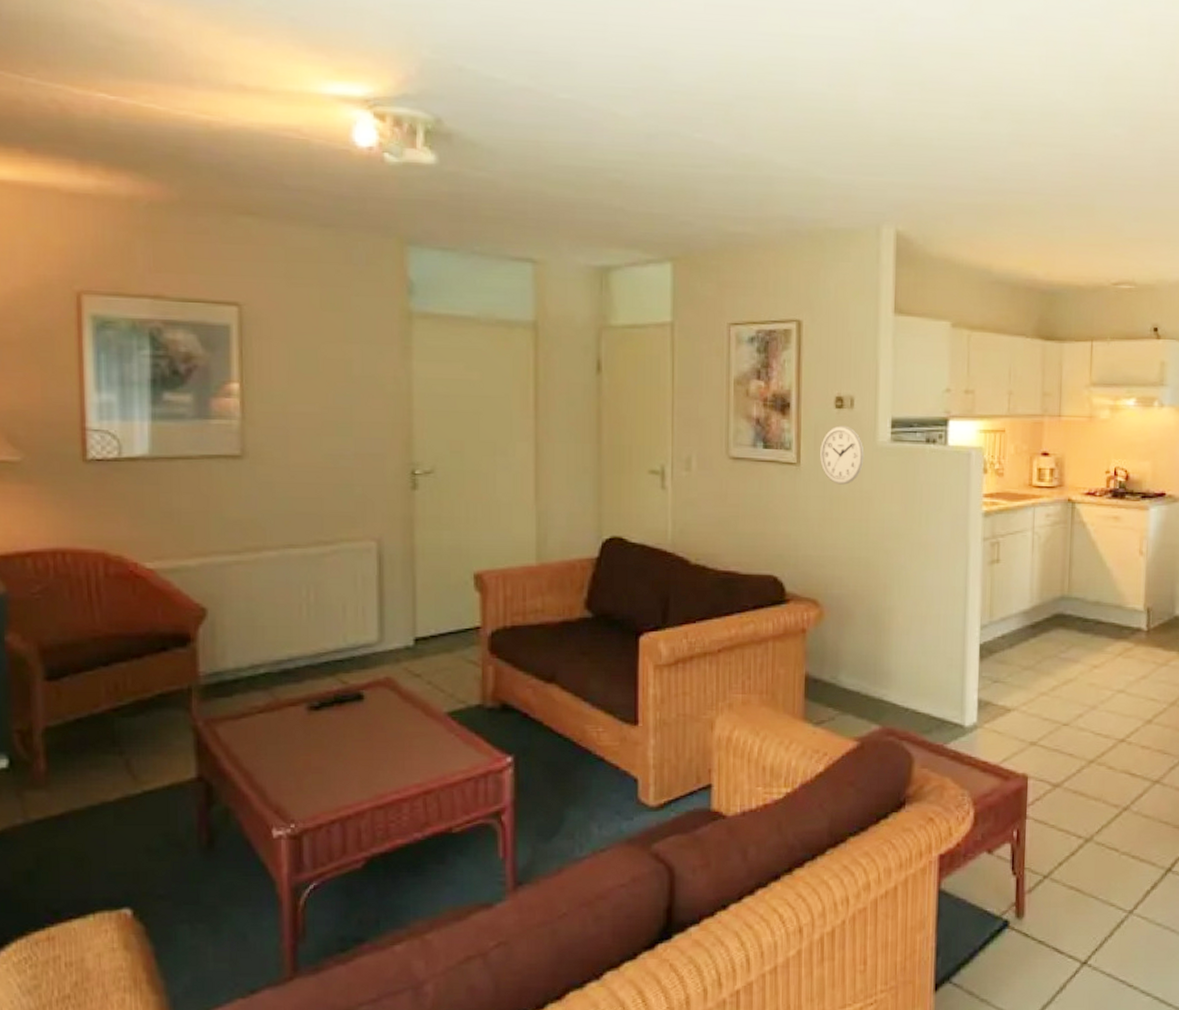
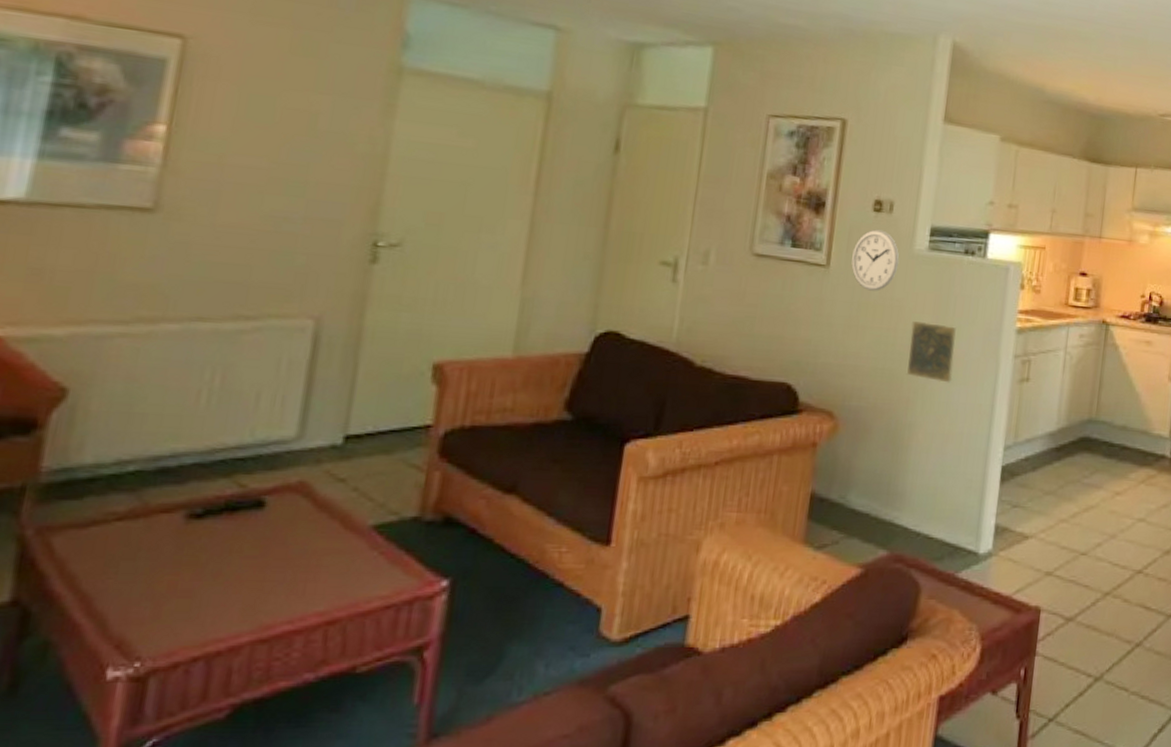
decorative tile: none [882,510,926,568] -> present [907,320,956,383]

